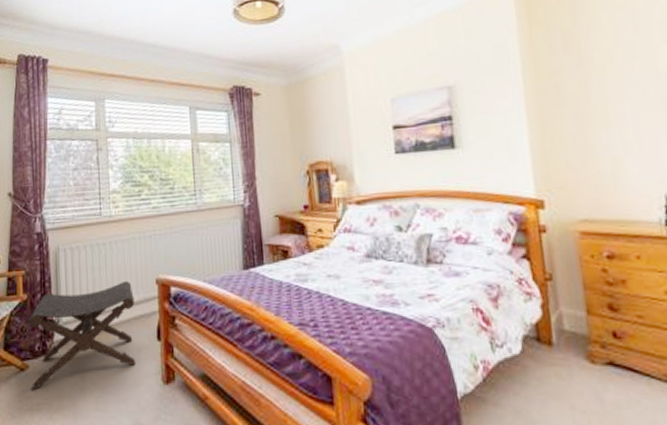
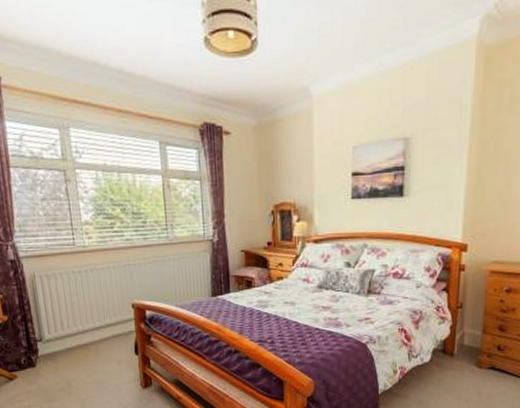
footstool: present [27,280,136,390] -> none [11,304,116,395]

